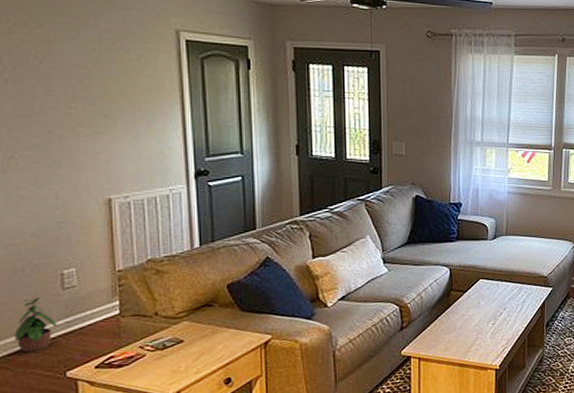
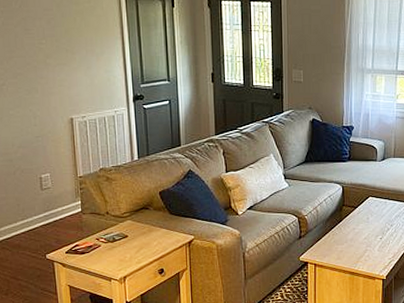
potted plant: present [15,294,57,353] -> none [11,193,39,238]

